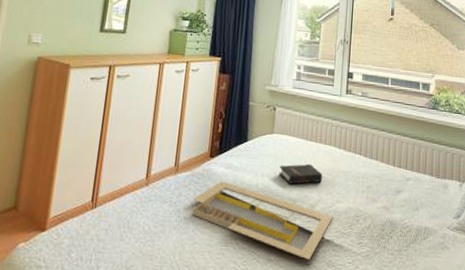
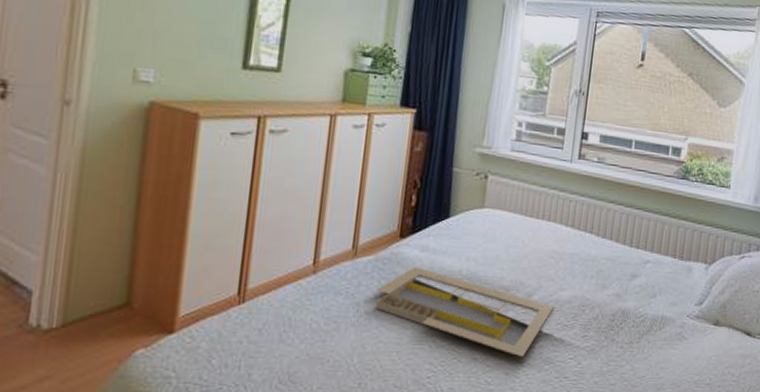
hardback book: present [279,164,323,184] -> none [489,245,544,270]

